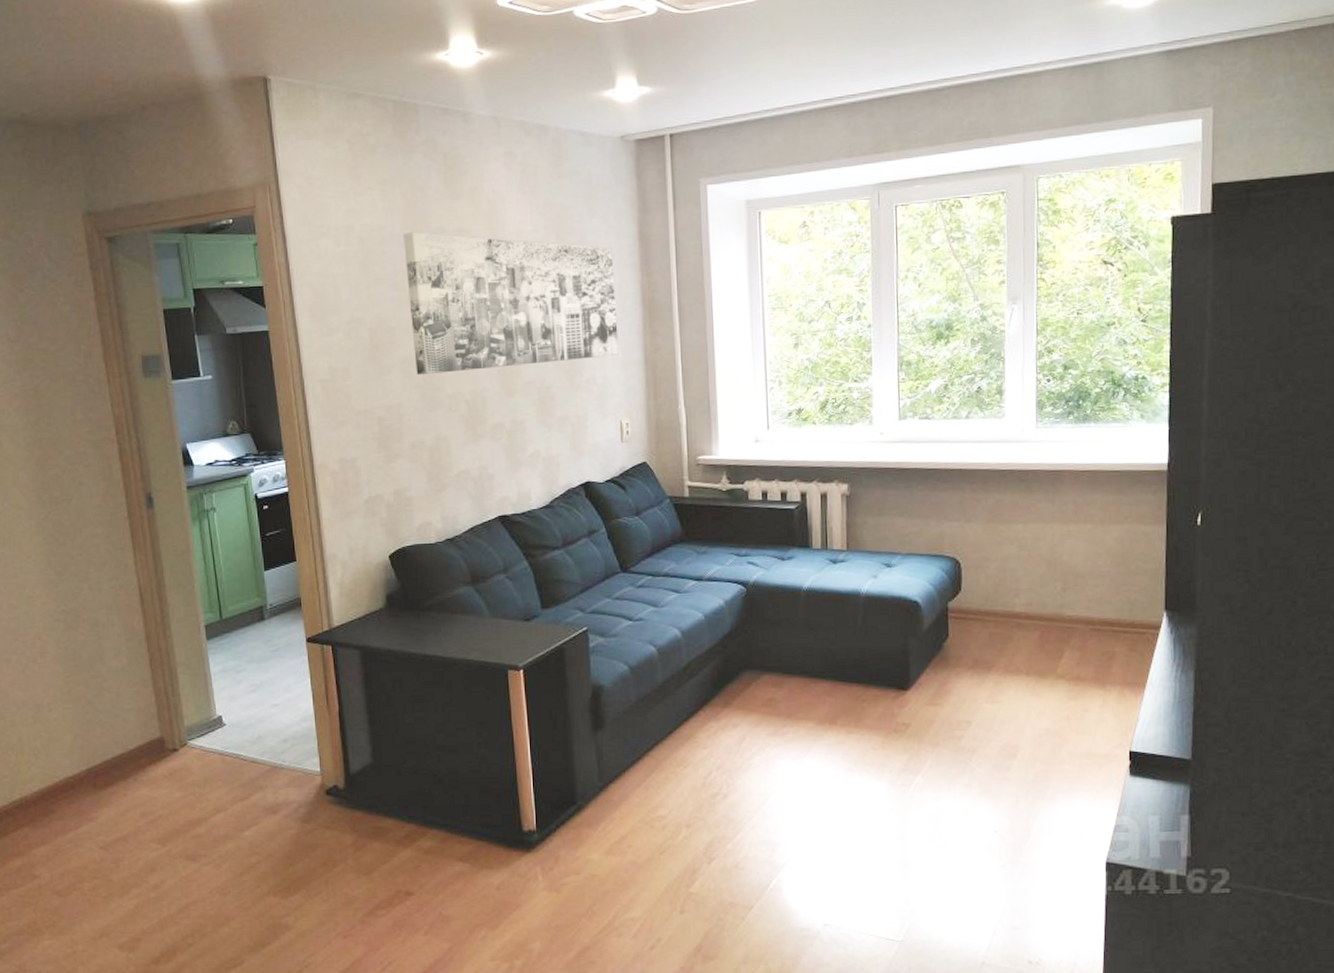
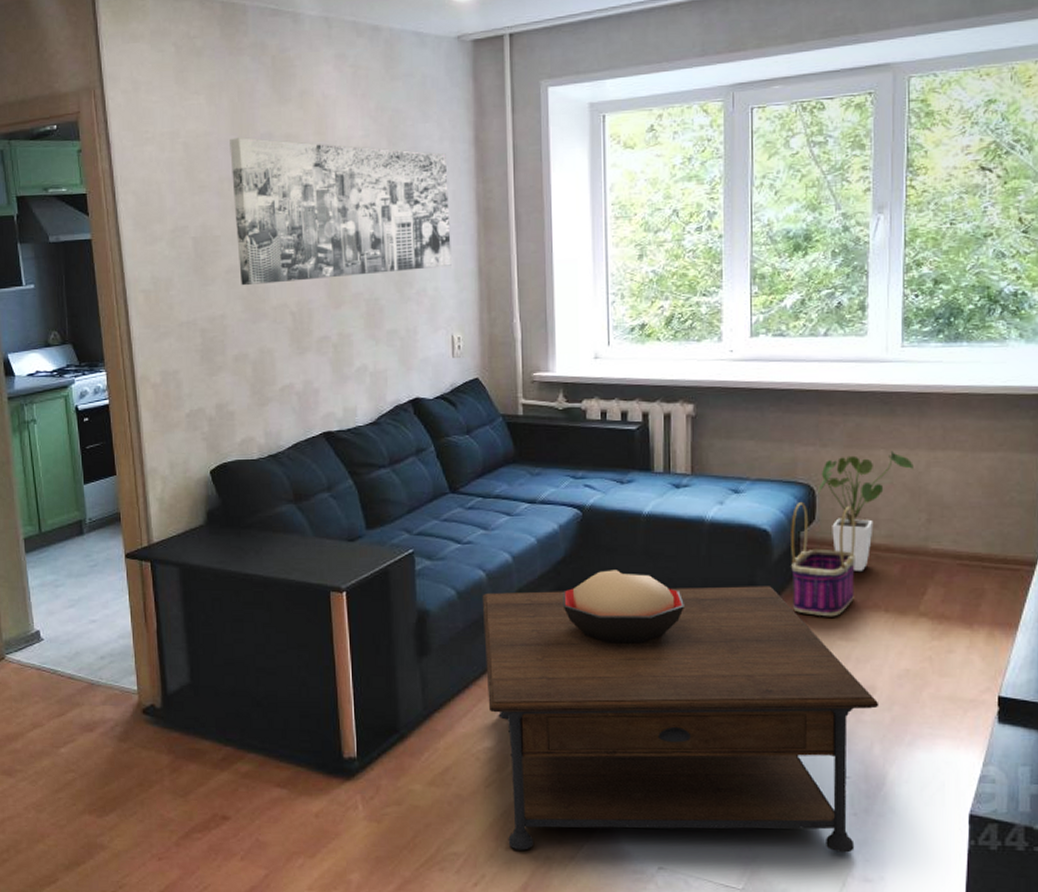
coffee table: none [653,654,1023,913] -> present [482,586,879,853]
decorative bowl: none [729,642,843,713] -> present [562,570,684,644]
basket: none [939,575,999,682] -> present [791,503,855,617]
house plant: none [963,524,1049,638] -> present [818,450,914,571]

